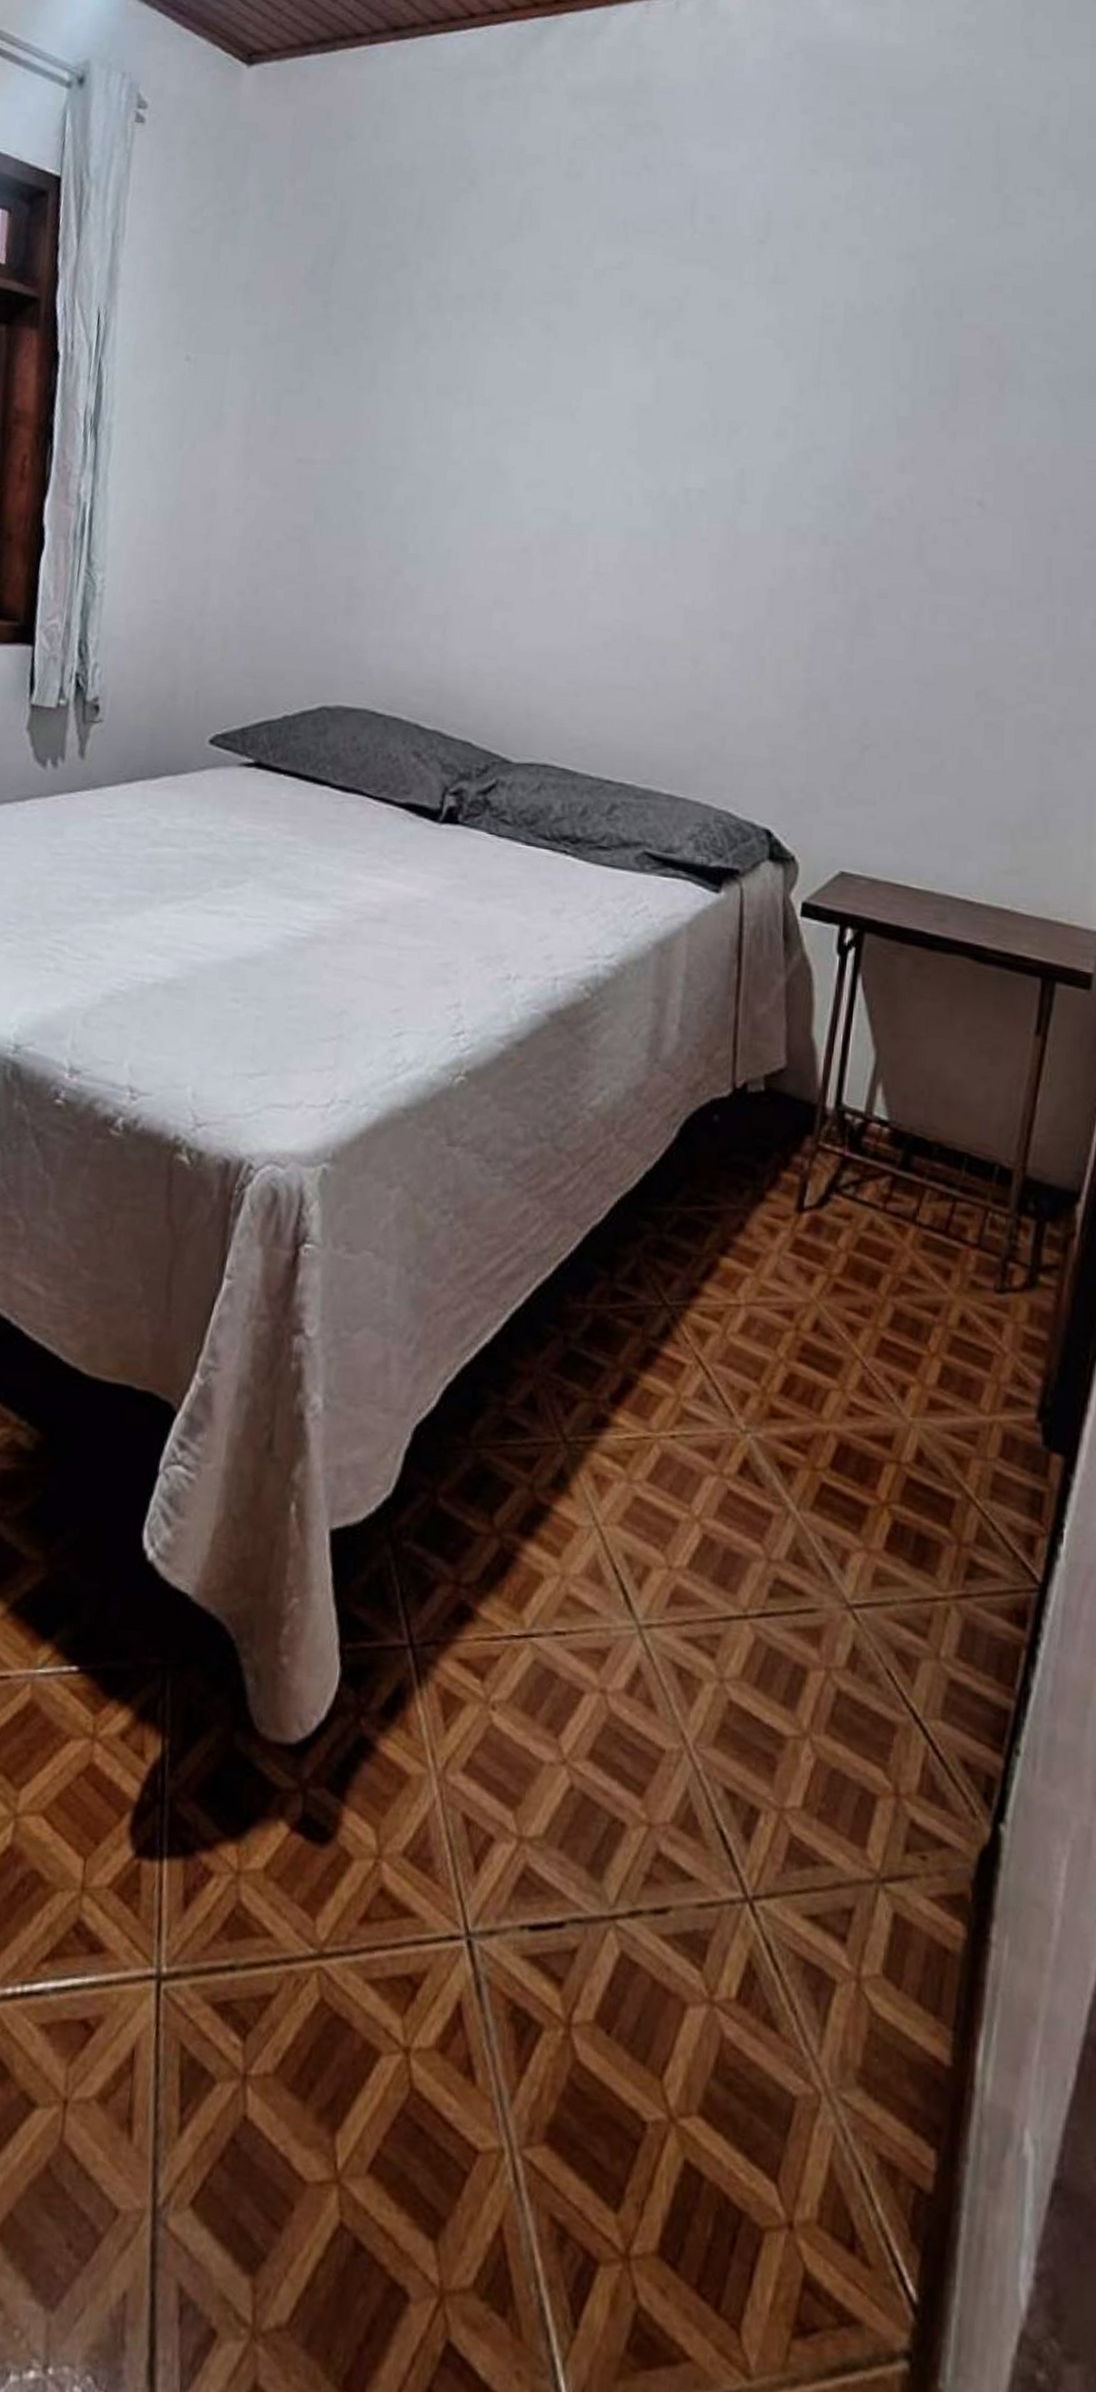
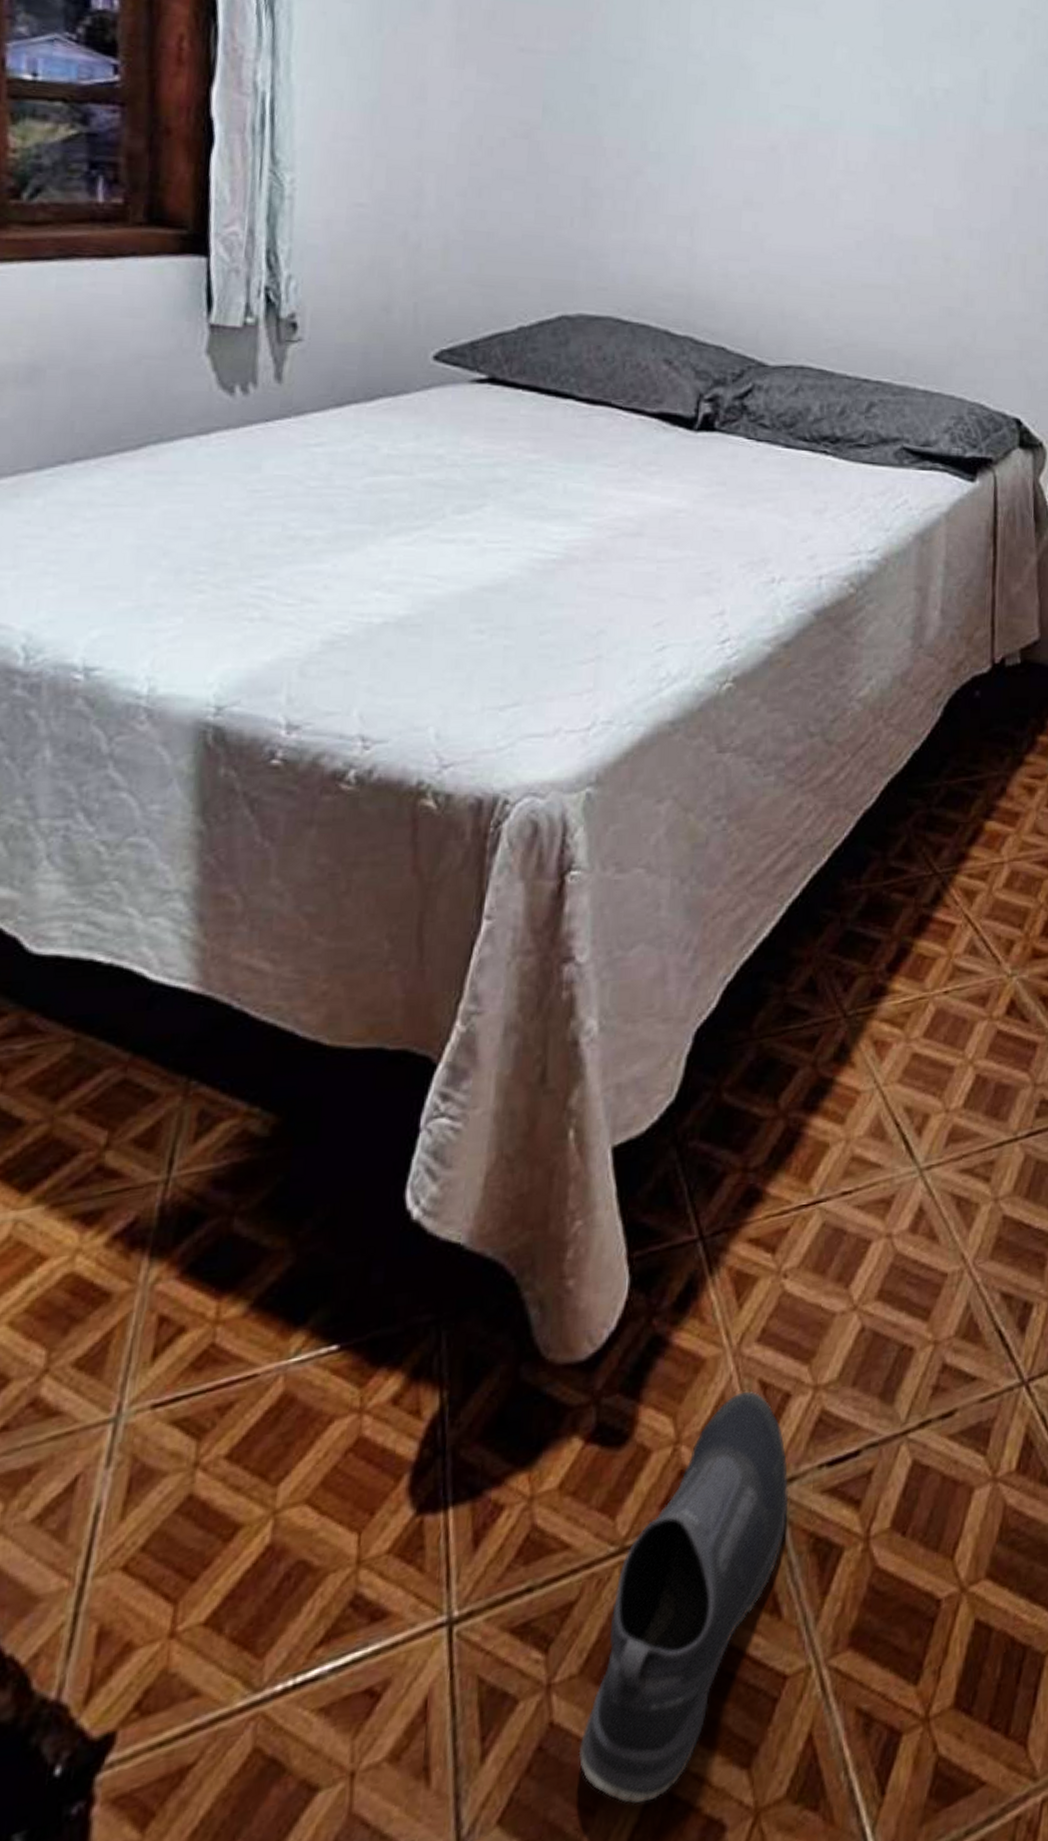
shoe: none [268,1821,489,2239] -> present [578,1390,789,1804]

